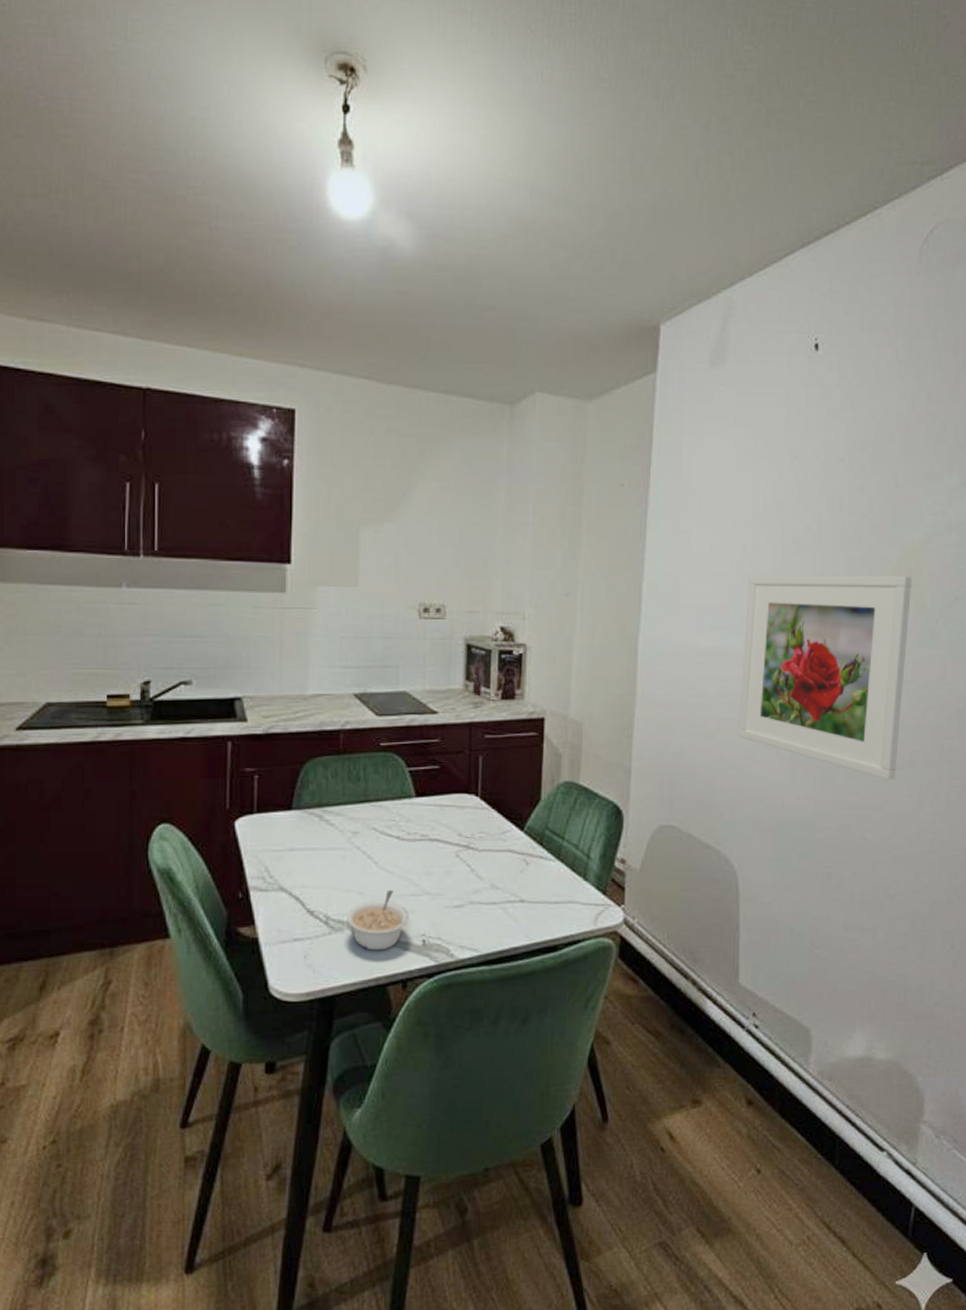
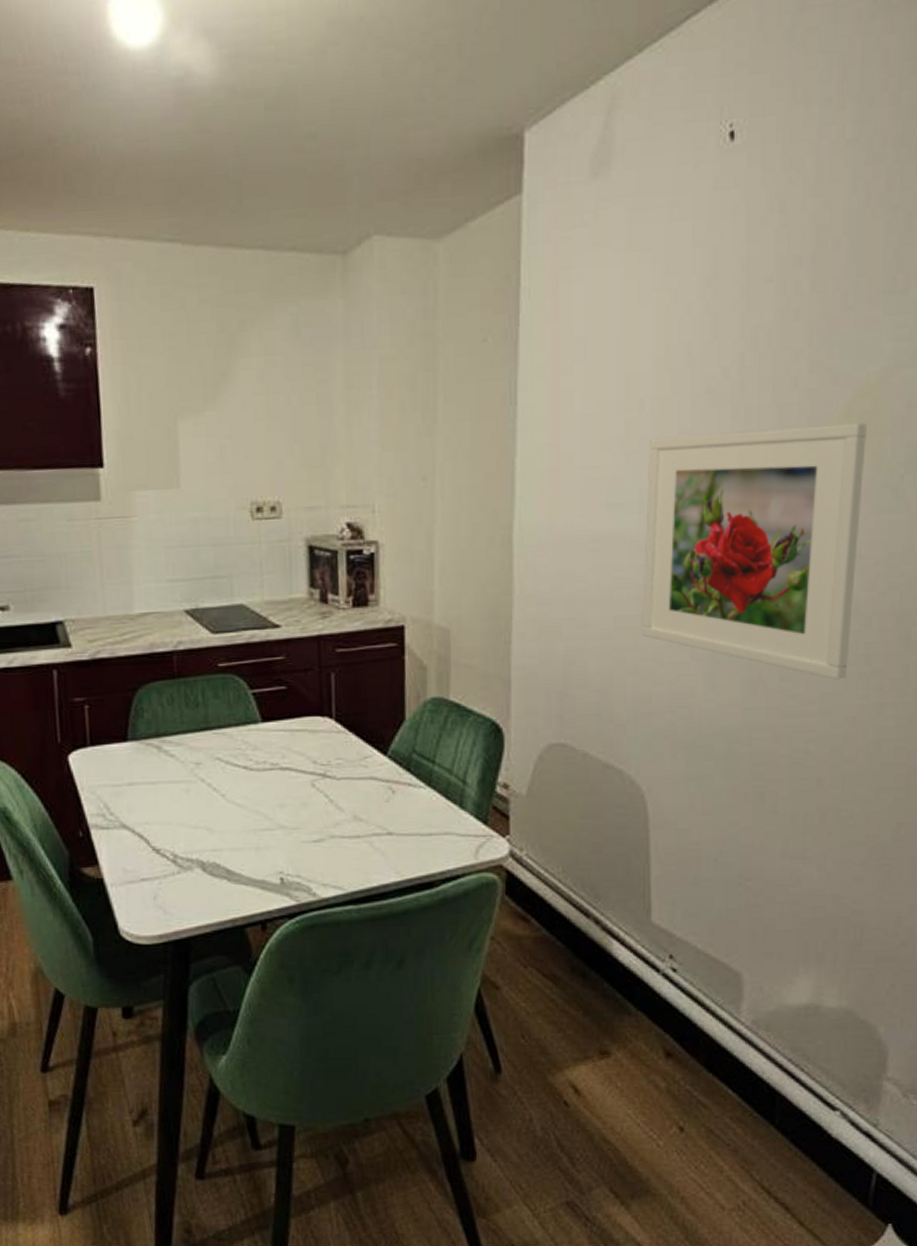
legume: present [346,889,409,951] -> none [195,824,264,890]

